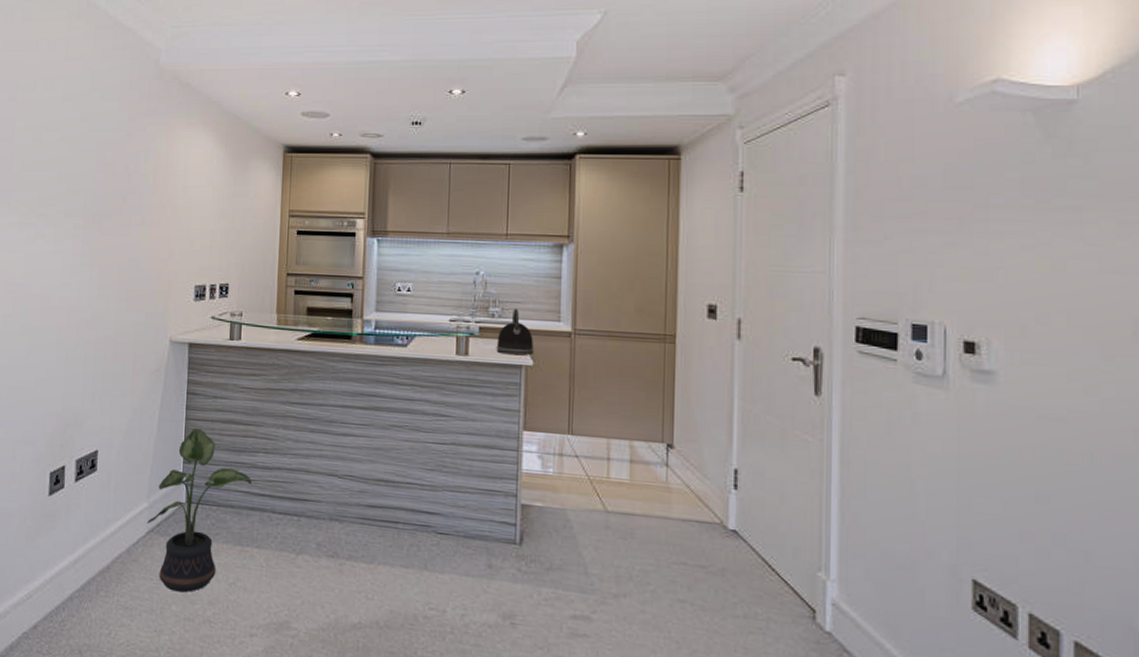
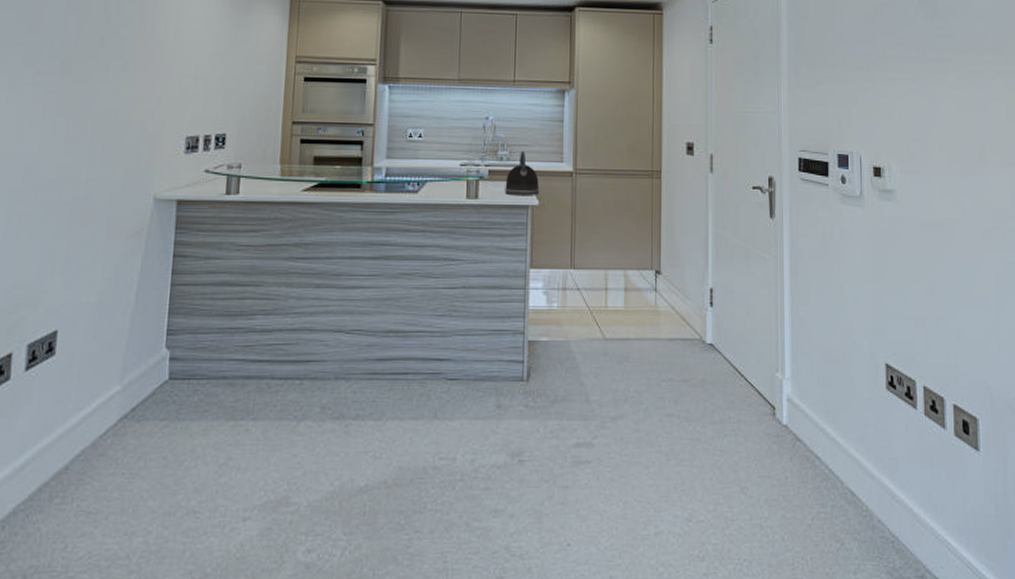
potted plant: present [146,428,252,593] -> none [118,293,248,484]

